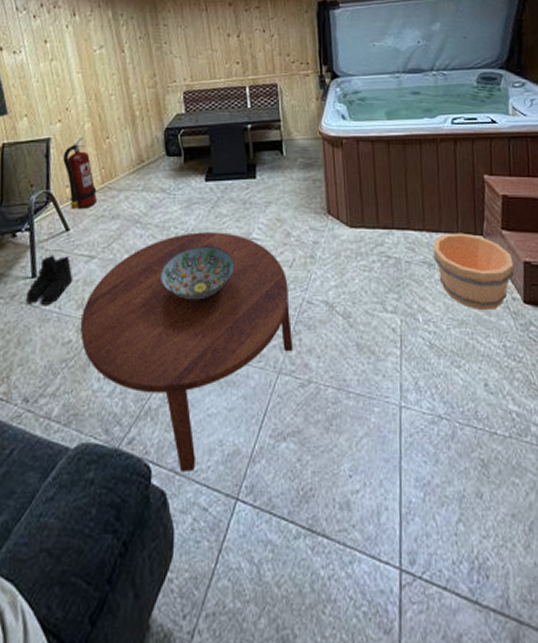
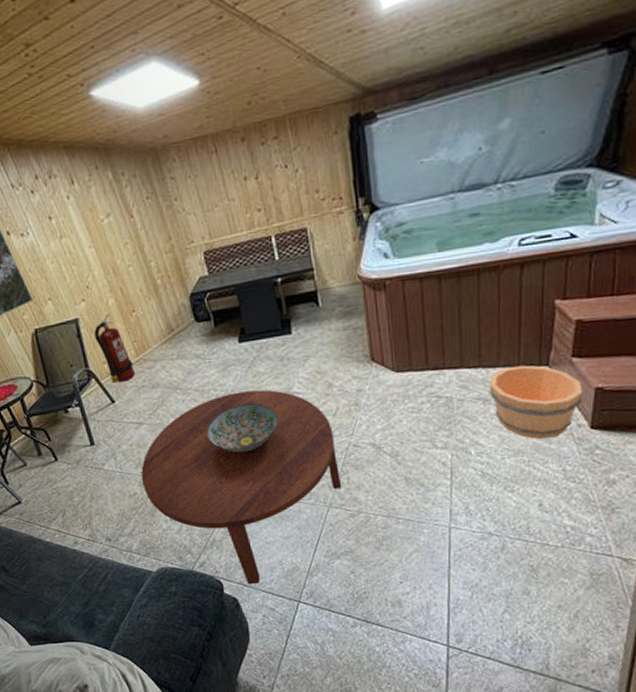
boots: present [26,254,73,305] -> none [89,424,128,467]

